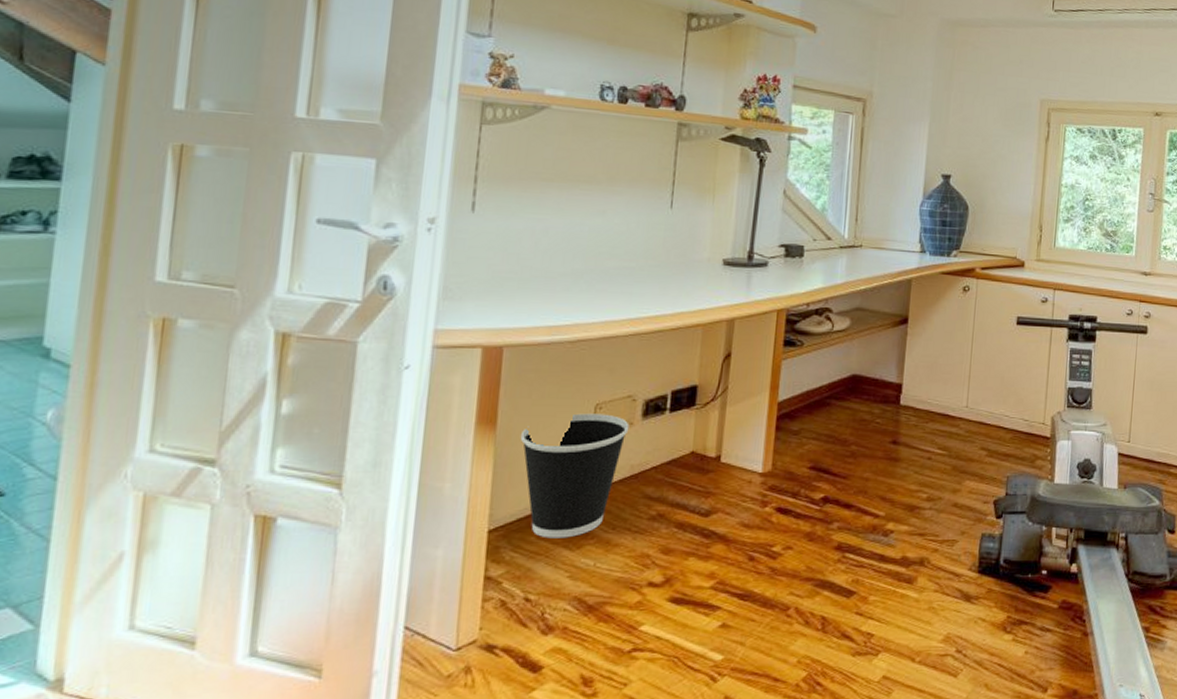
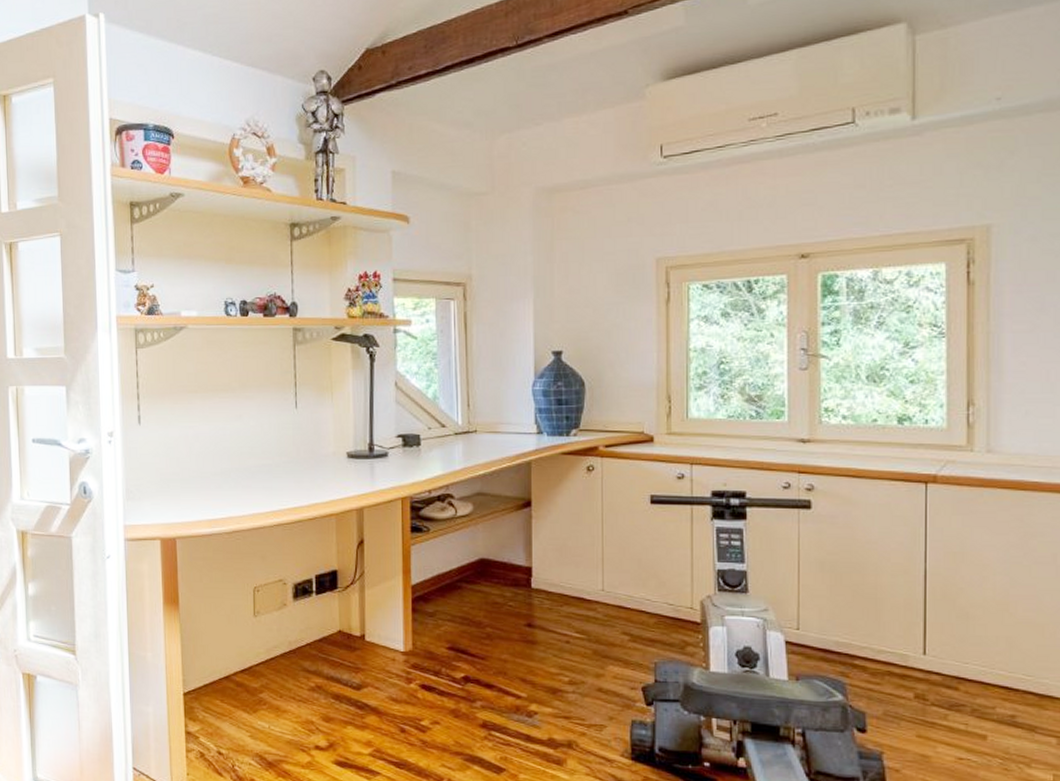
wastebasket: present [520,413,630,539] -> none [198,595,284,703]

